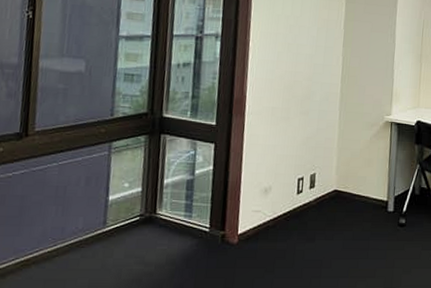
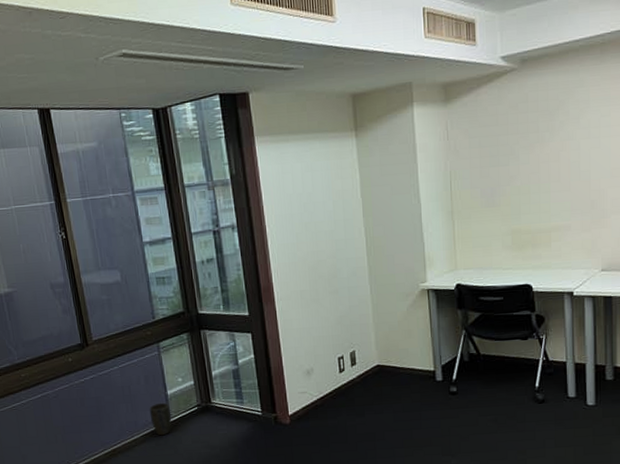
plant pot: none [82,208,108,247] -> present [149,402,172,436]

